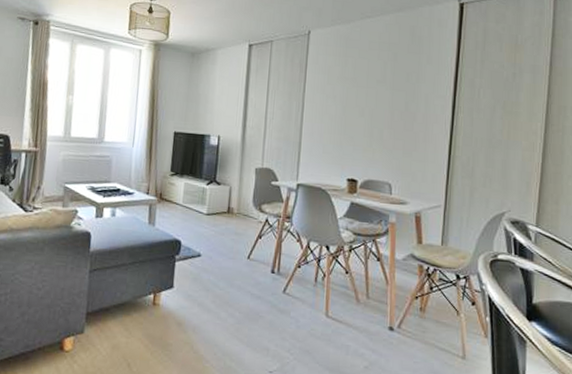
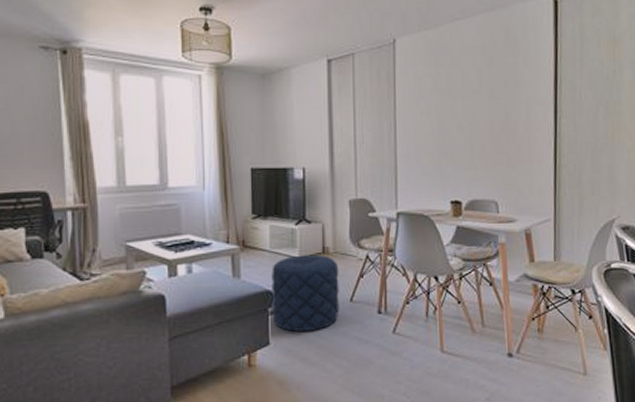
pouf: none [178,212,241,281] -> present [271,254,340,332]

